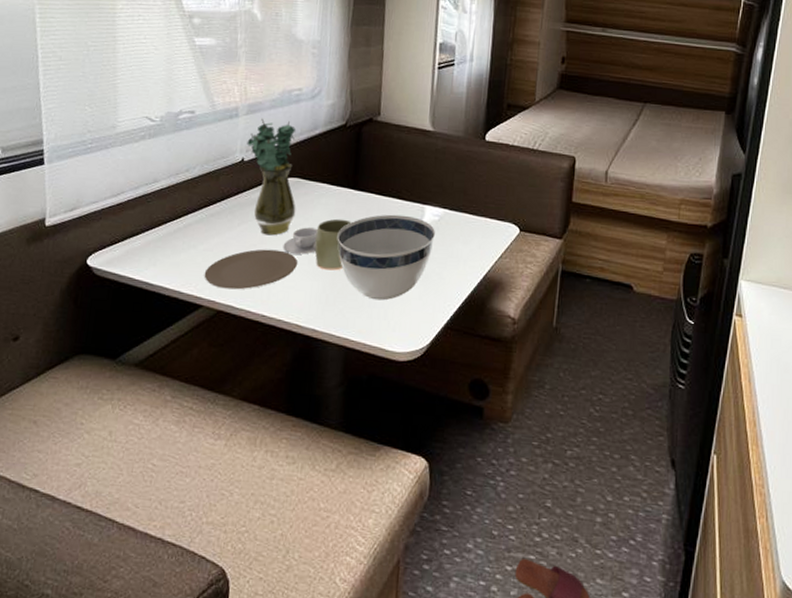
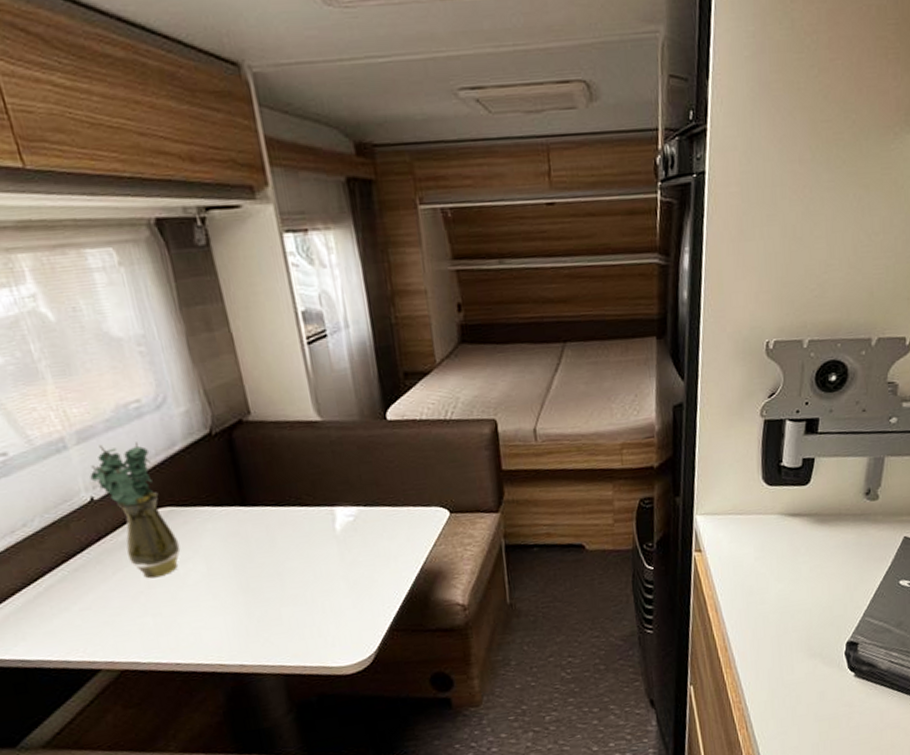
plate: present [204,249,297,290] -> none [89,590,201,647]
teacup: present [283,227,318,255] -> none [176,558,218,593]
mug: present [314,218,352,271] -> none [211,541,257,601]
bowl: present [337,214,435,301] -> none [238,522,355,620]

